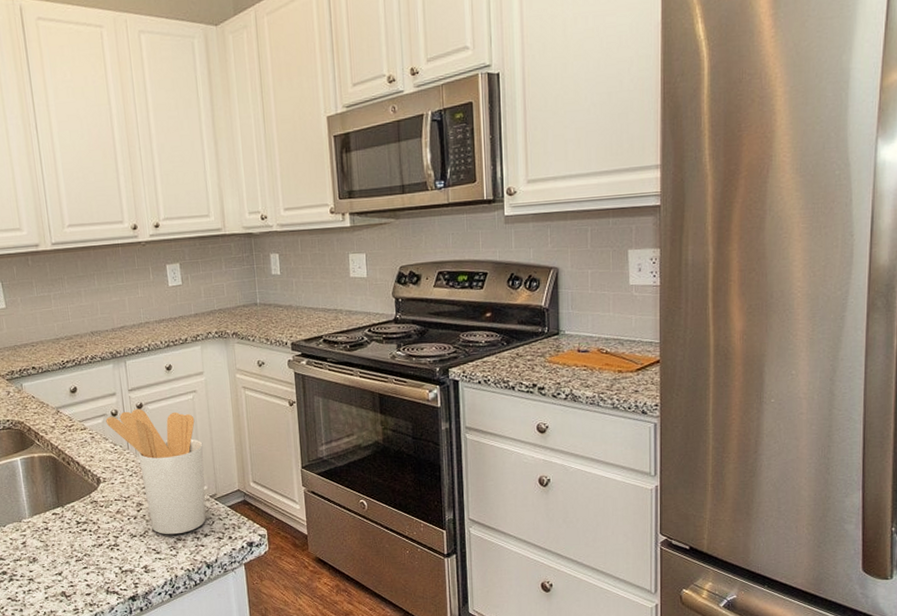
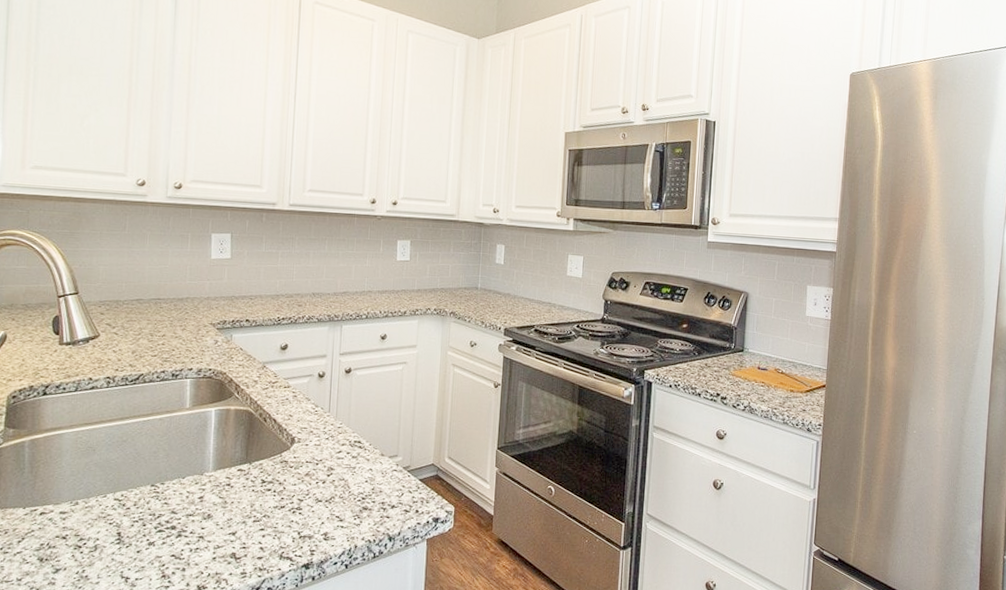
utensil holder: present [106,409,207,535] -> none [311,373,405,503]

